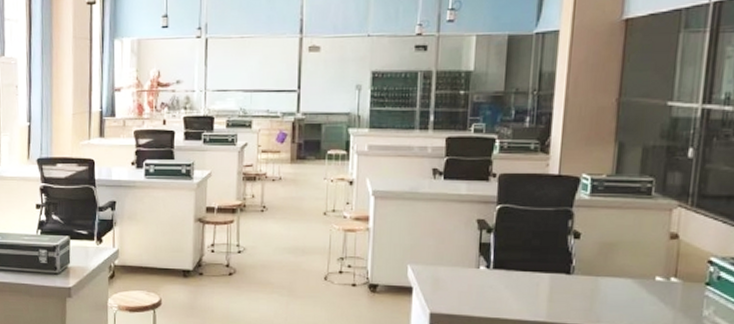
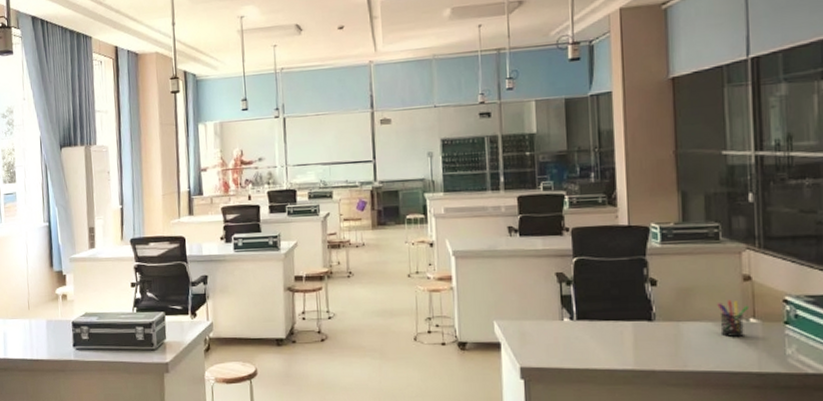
pen holder: none [639,257,673,295] -> present [717,300,750,337]

